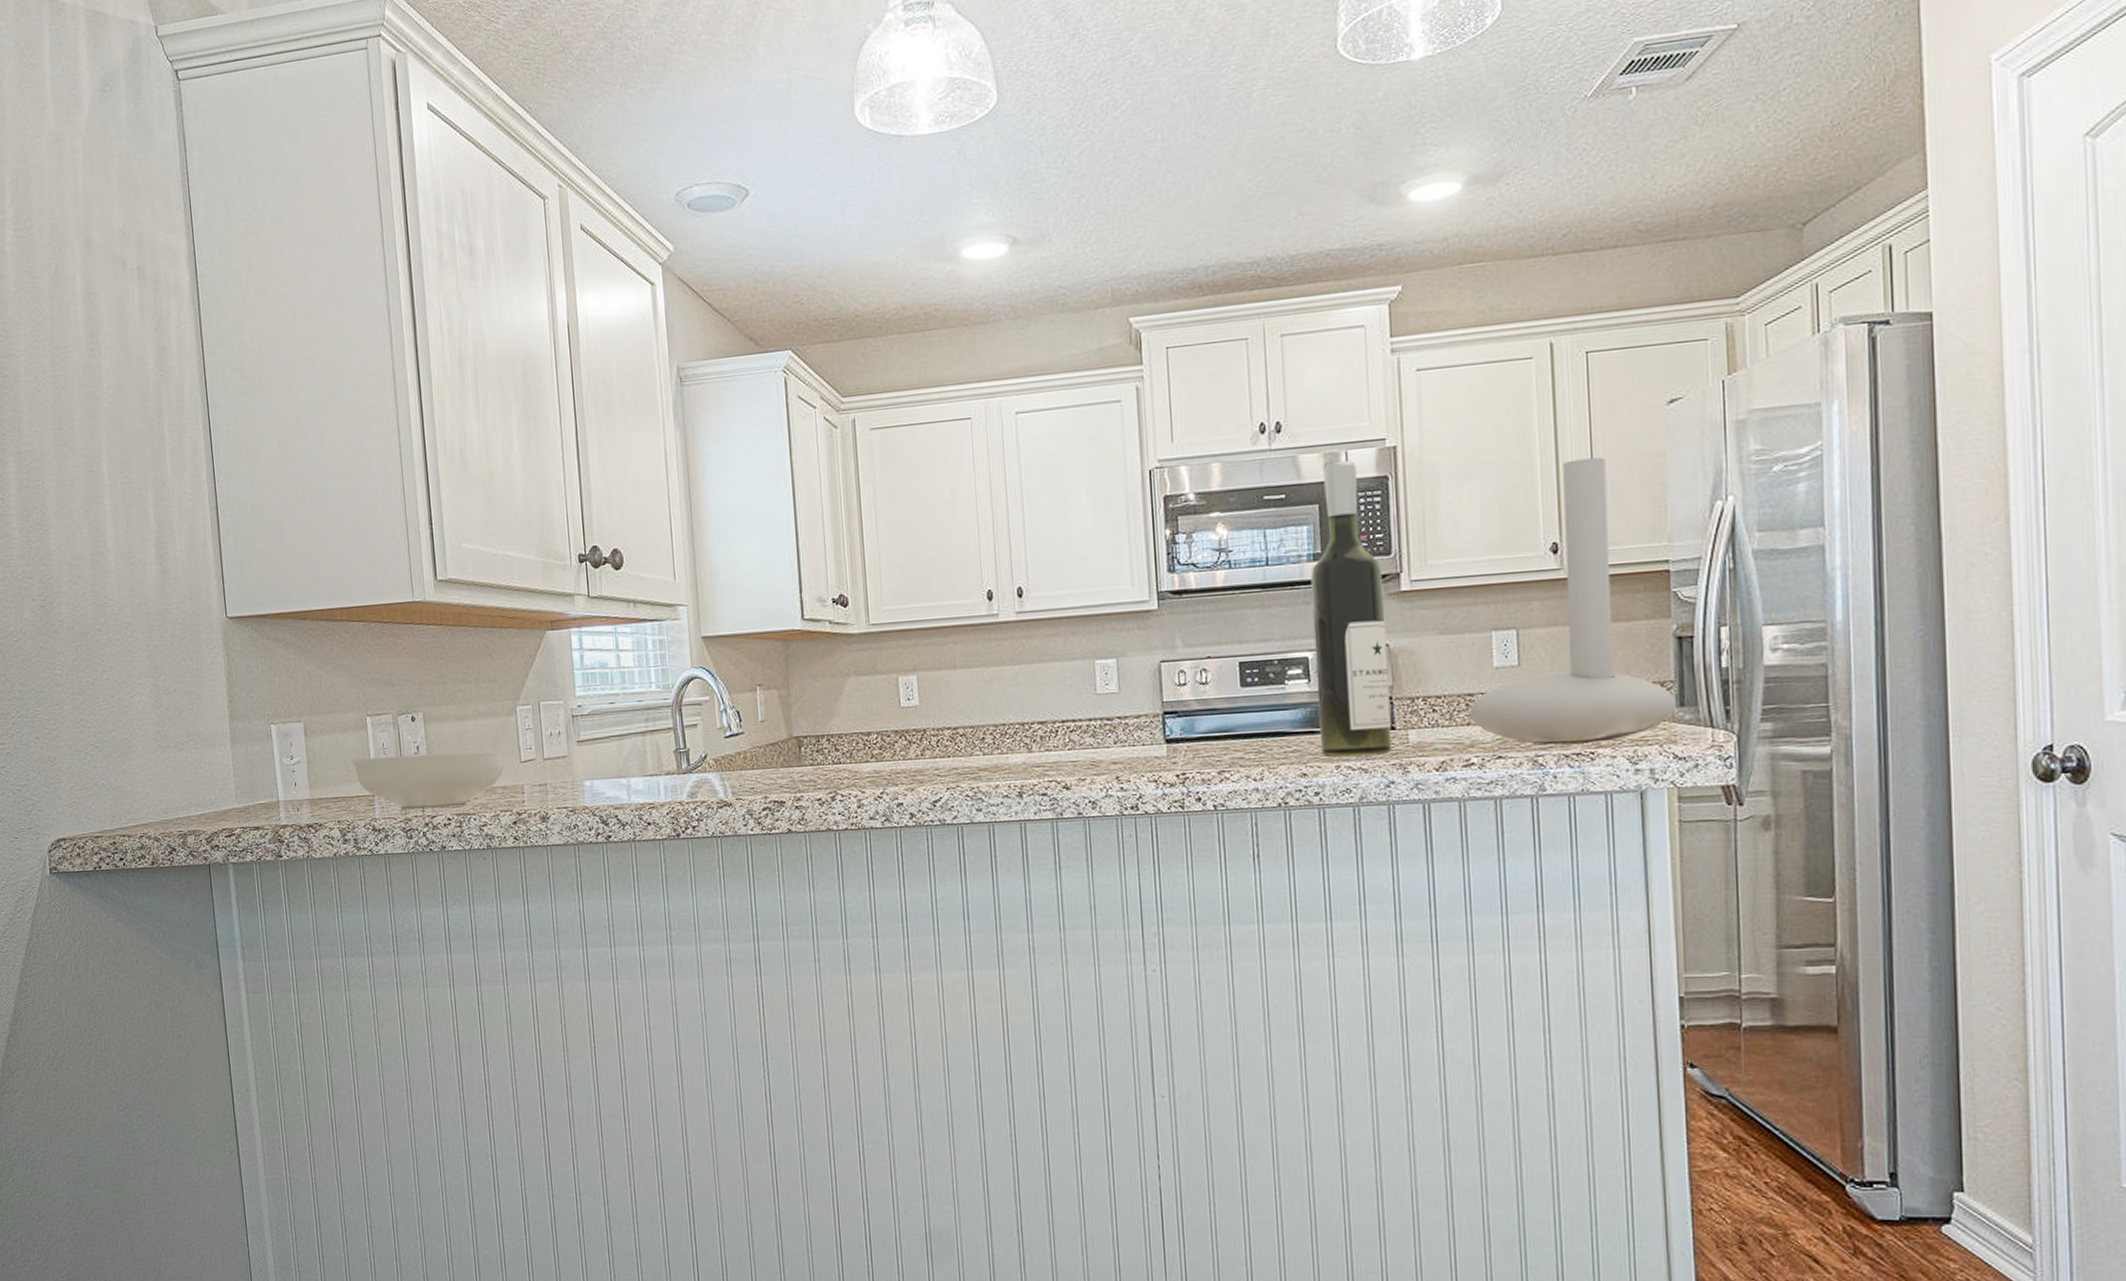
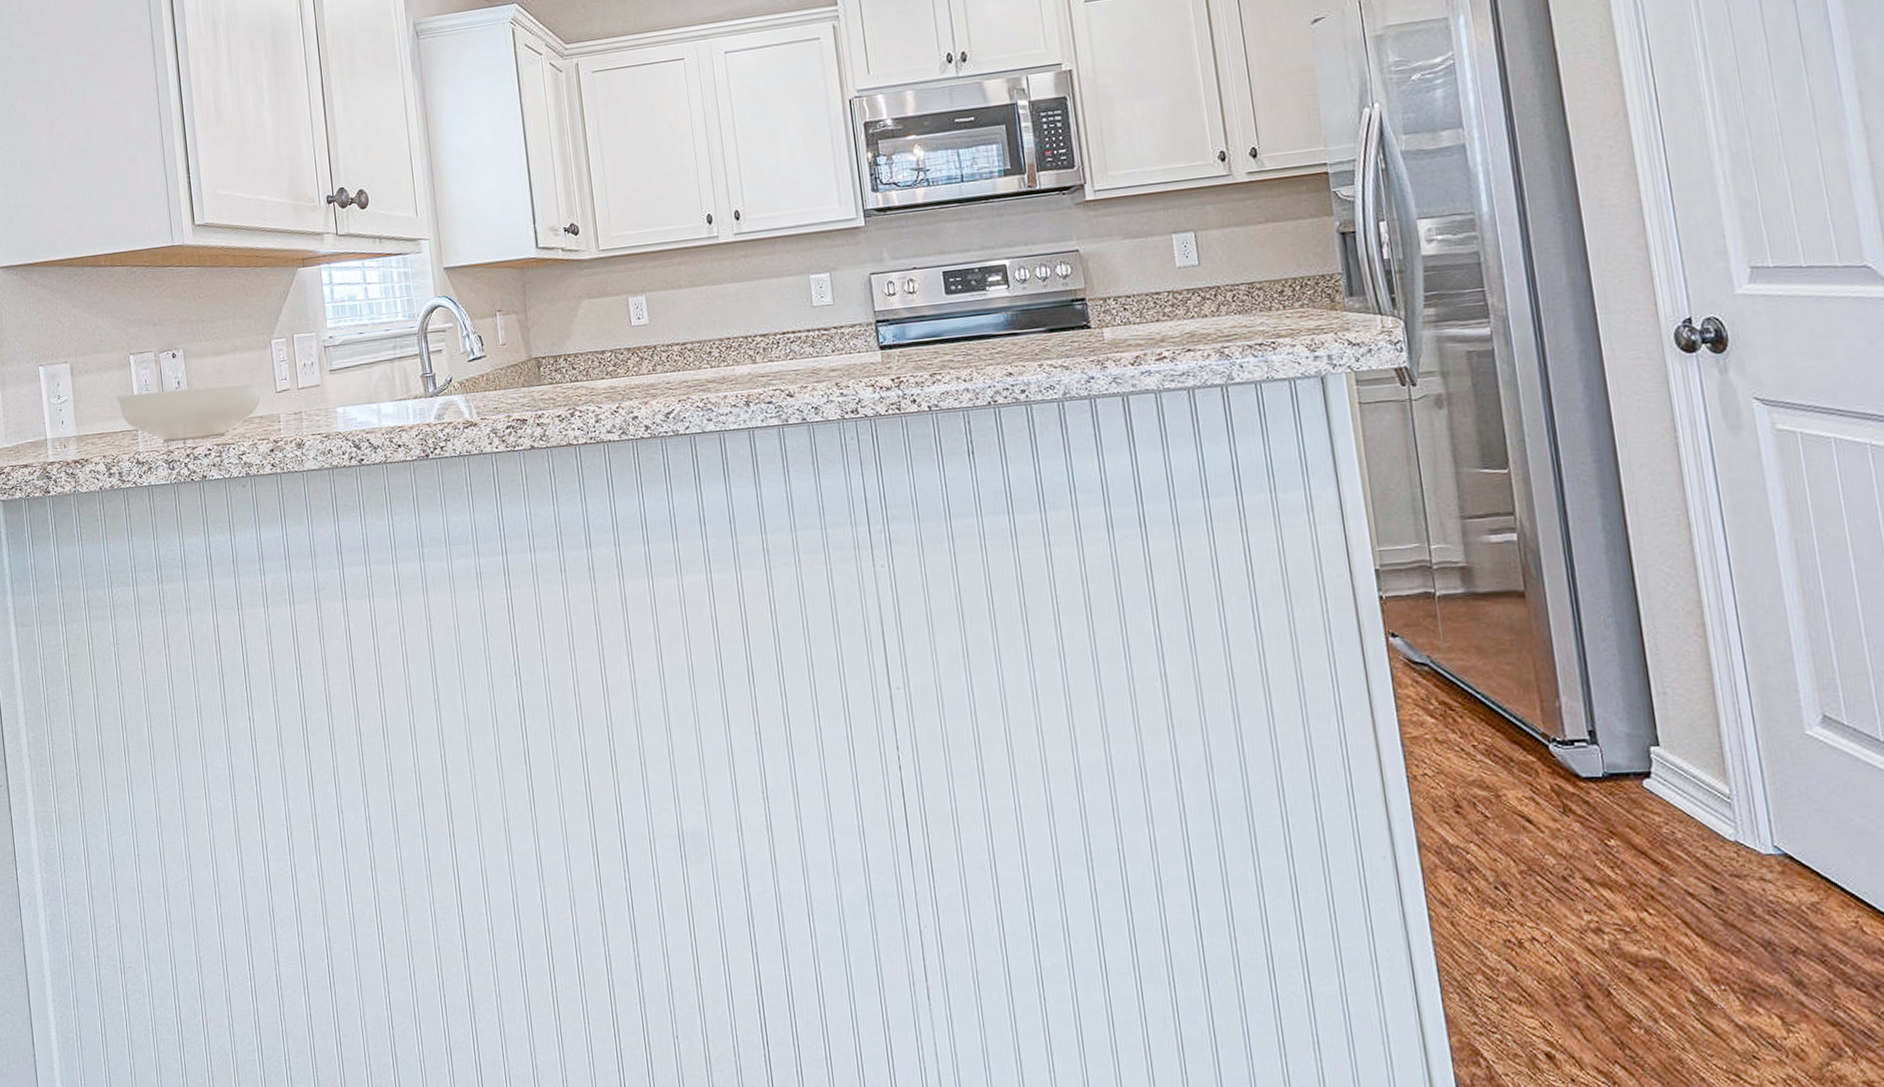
bottle: present [1310,460,1392,758] -> none [1002,84,1090,358]
paper towel holder: present [1468,457,1676,745] -> none [1156,73,1346,337]

